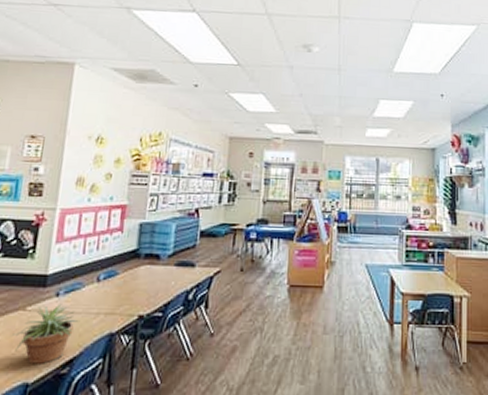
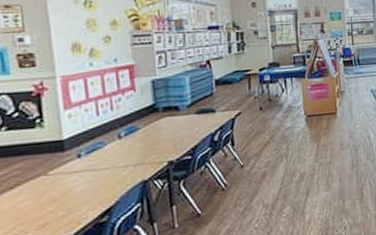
potted plant: present [11,304,79,364] -> none [38,164,108,220]

